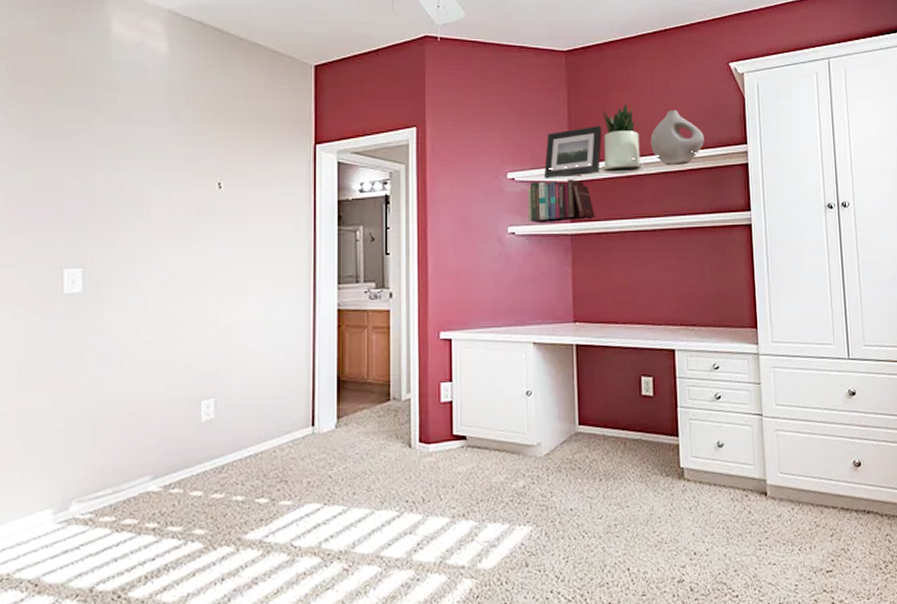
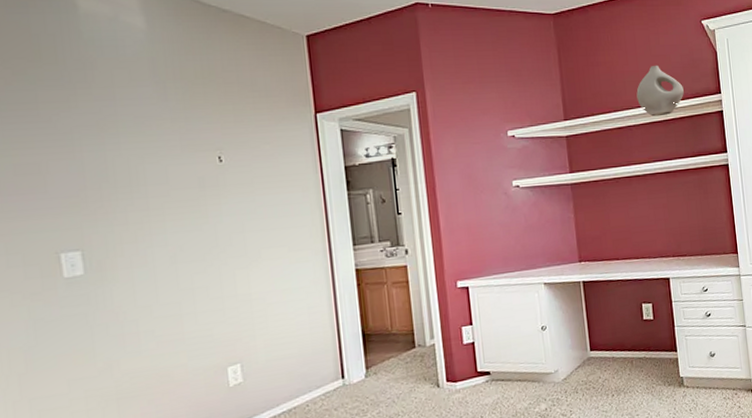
books: present [528,179,595,224] -> none [528,133,592,176]
picture frame: present [544,125,602,179] -> none [541,82,593,135]
planter: present [601,105,645,175] -> none [591,62,633,127]

